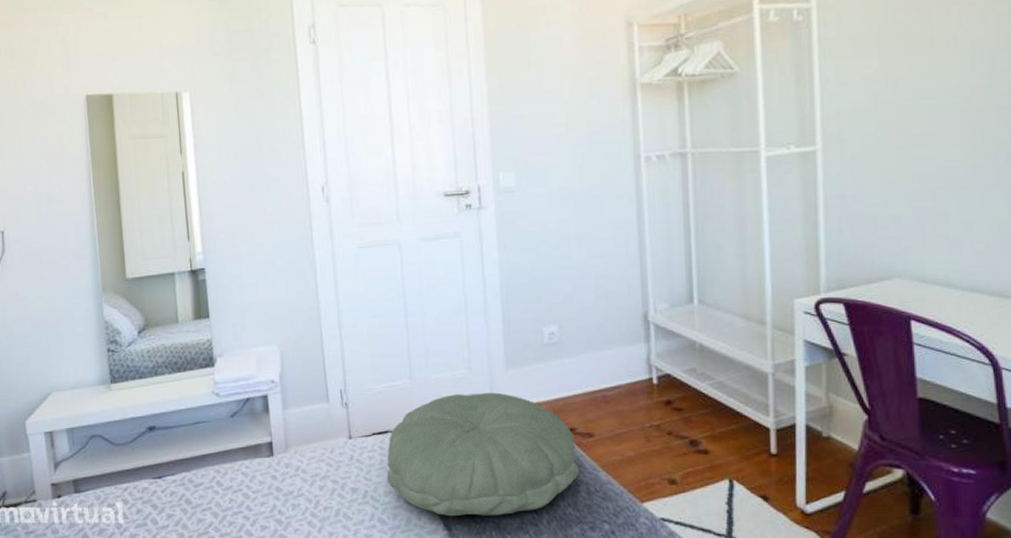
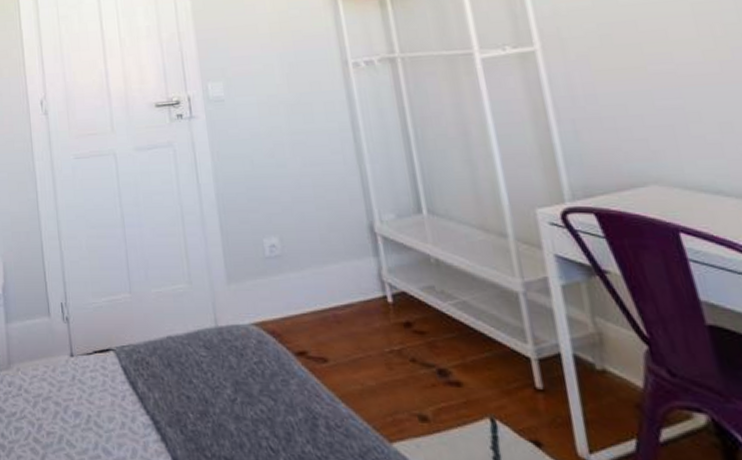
pillow: present [386,392,579,517] -> none [109,309,316,451]

